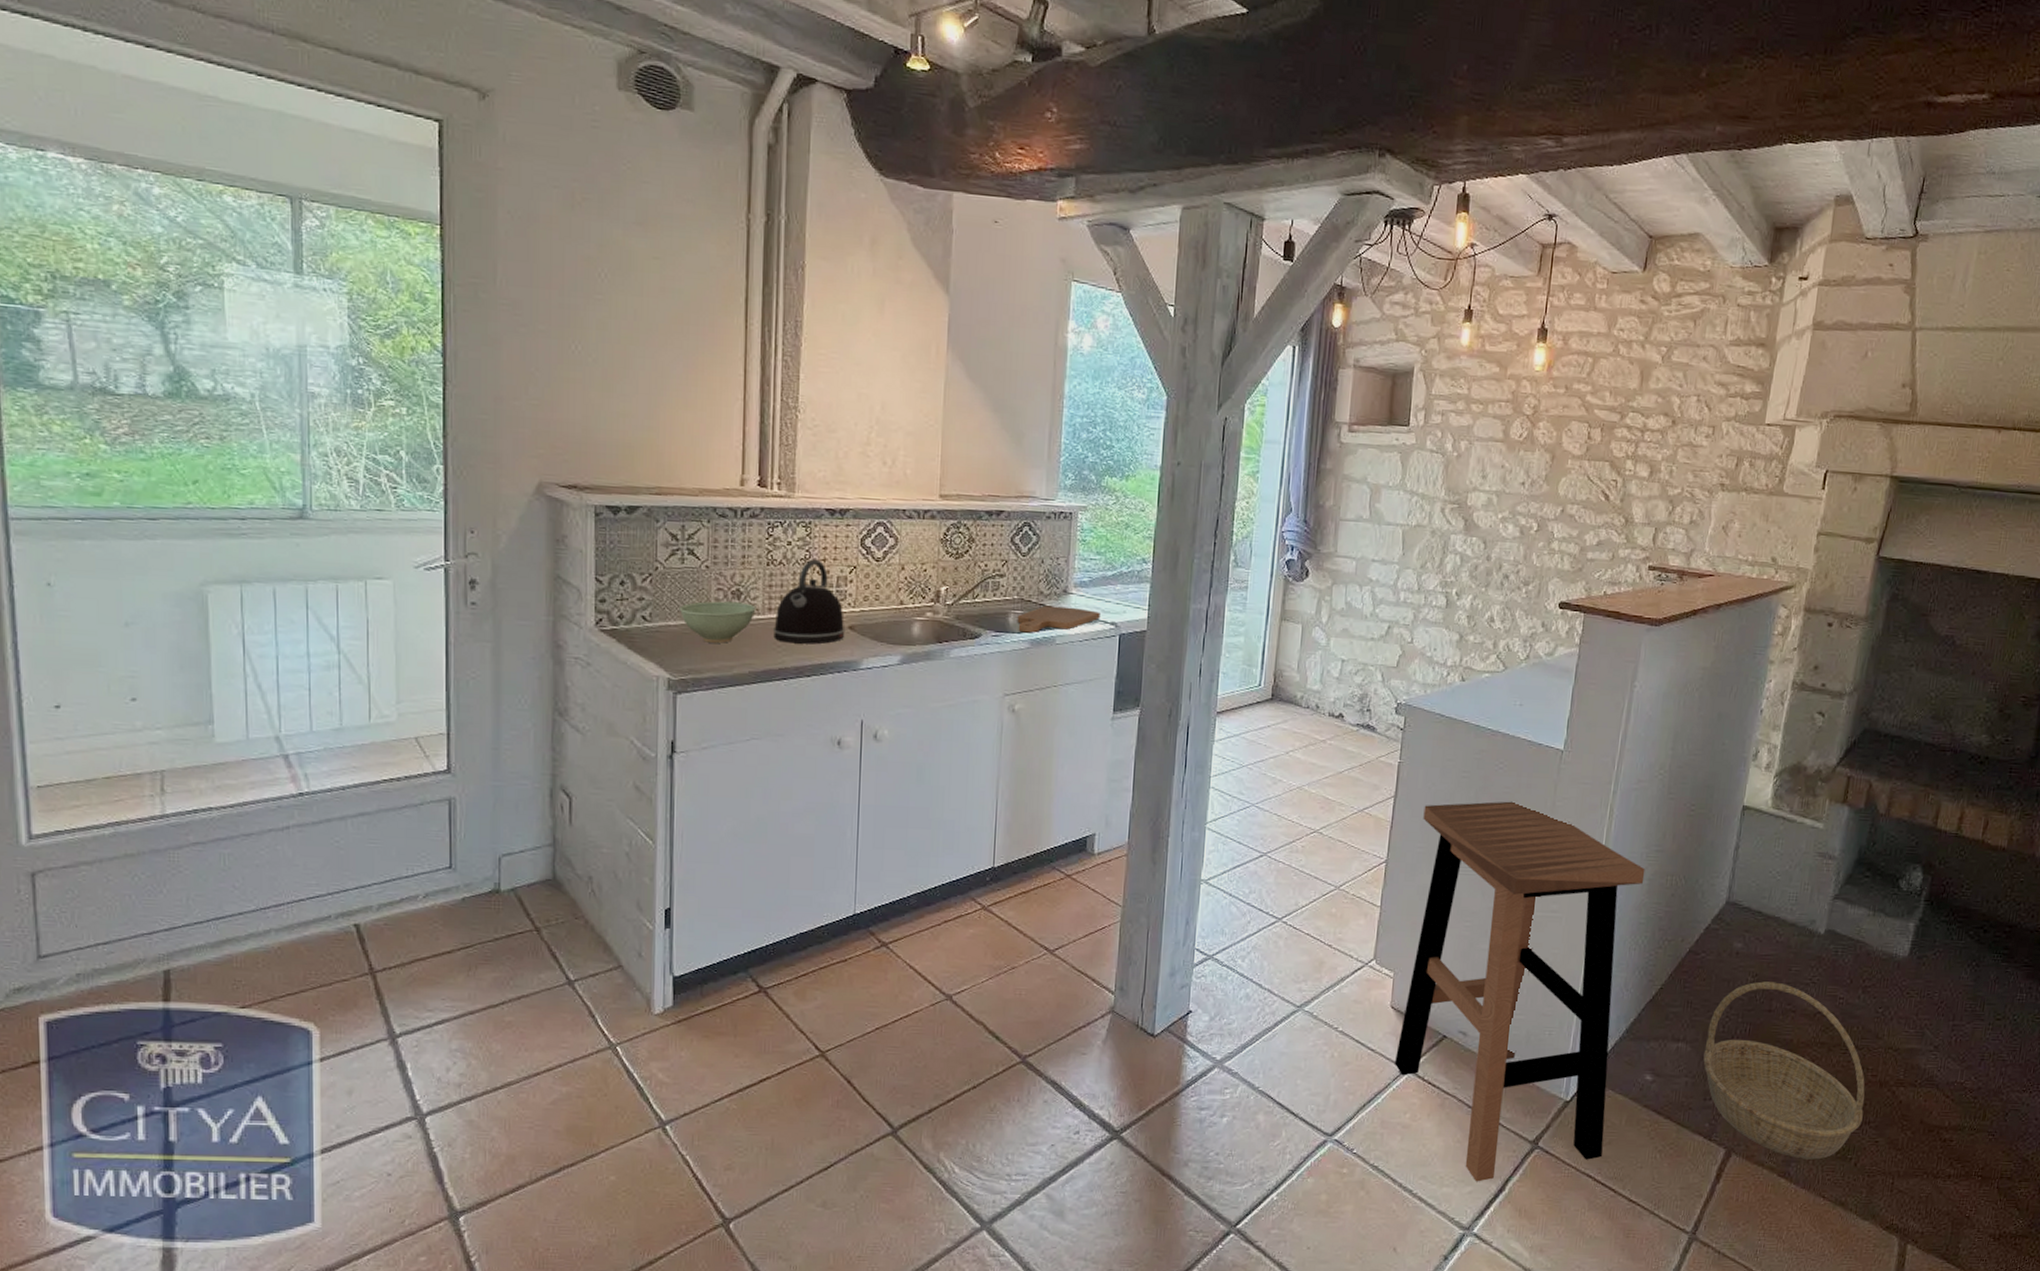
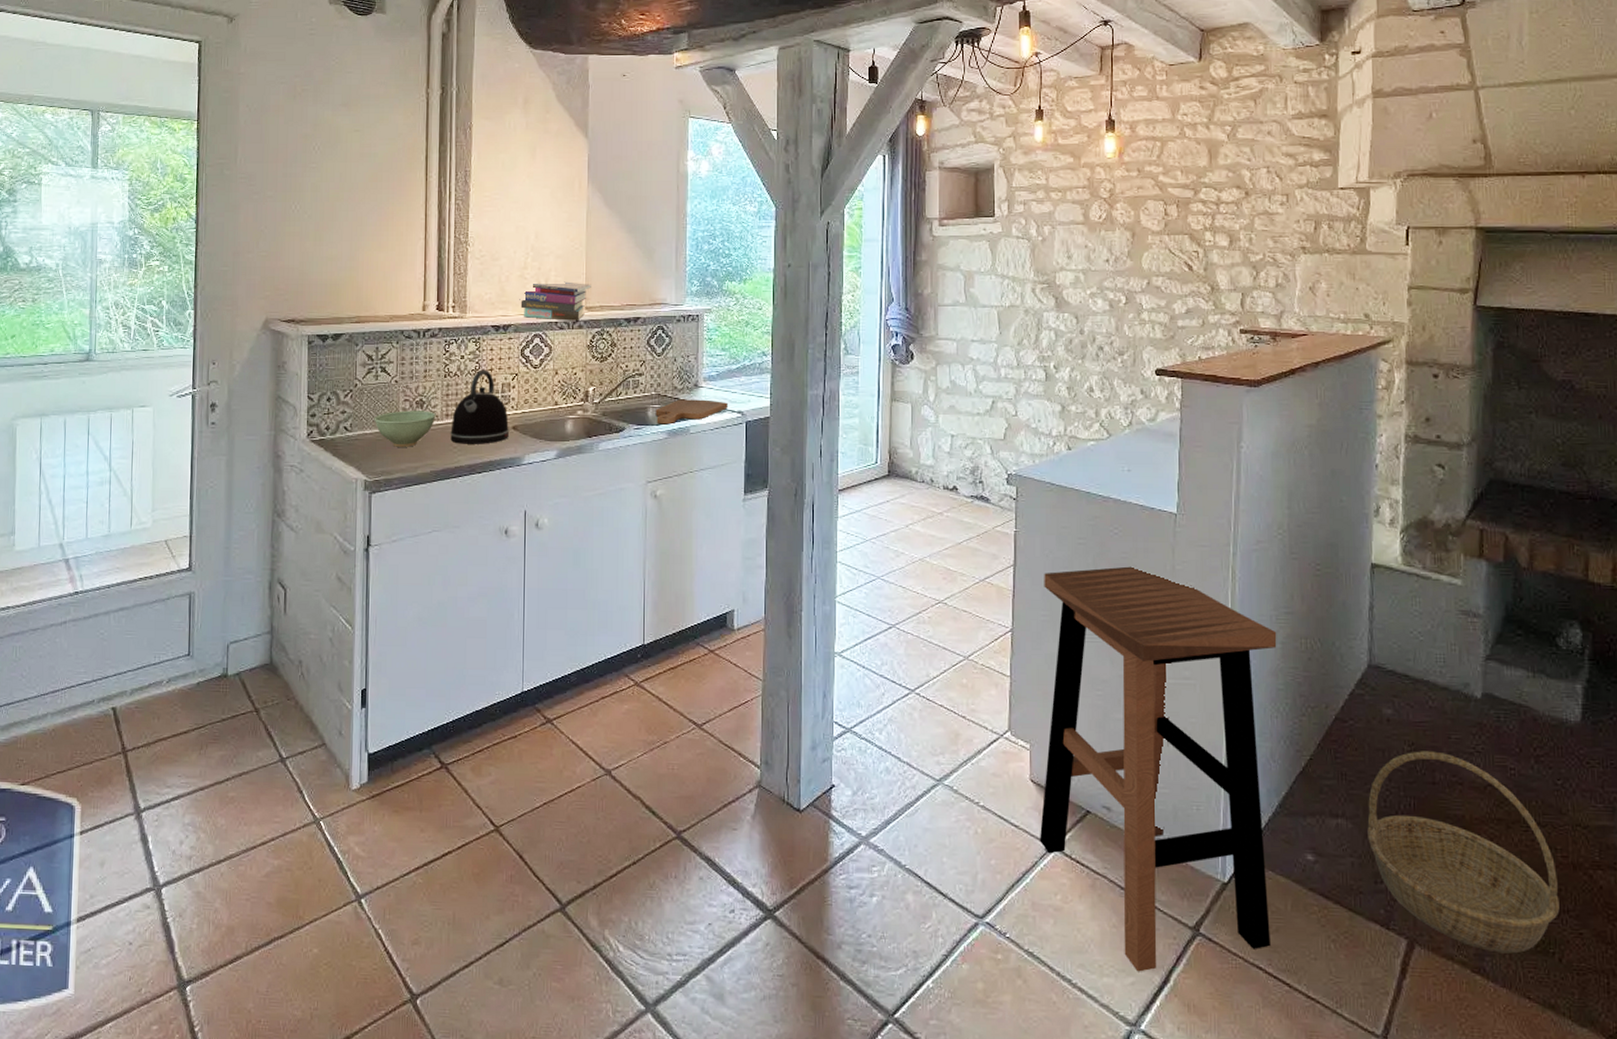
books: none [860,463,947,510] -> present [519,281,591,321]

